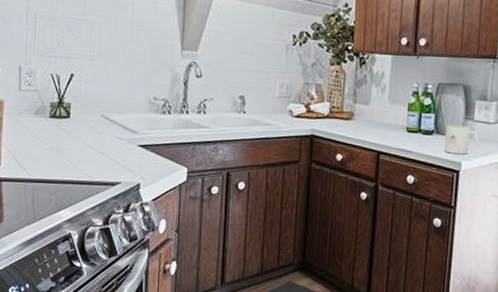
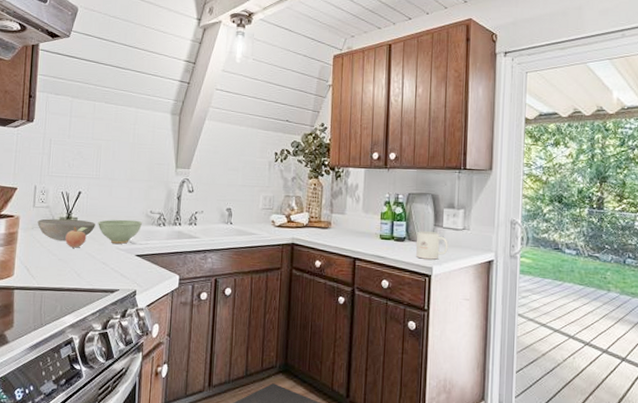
bowl: none [24,103,92,129] -> present [37,218,95,242]
fruit: none [57,113,82,137] -> present [65,226,87,248]
bowl: none [94,106,146,133] -> present [98,219,143,244]

